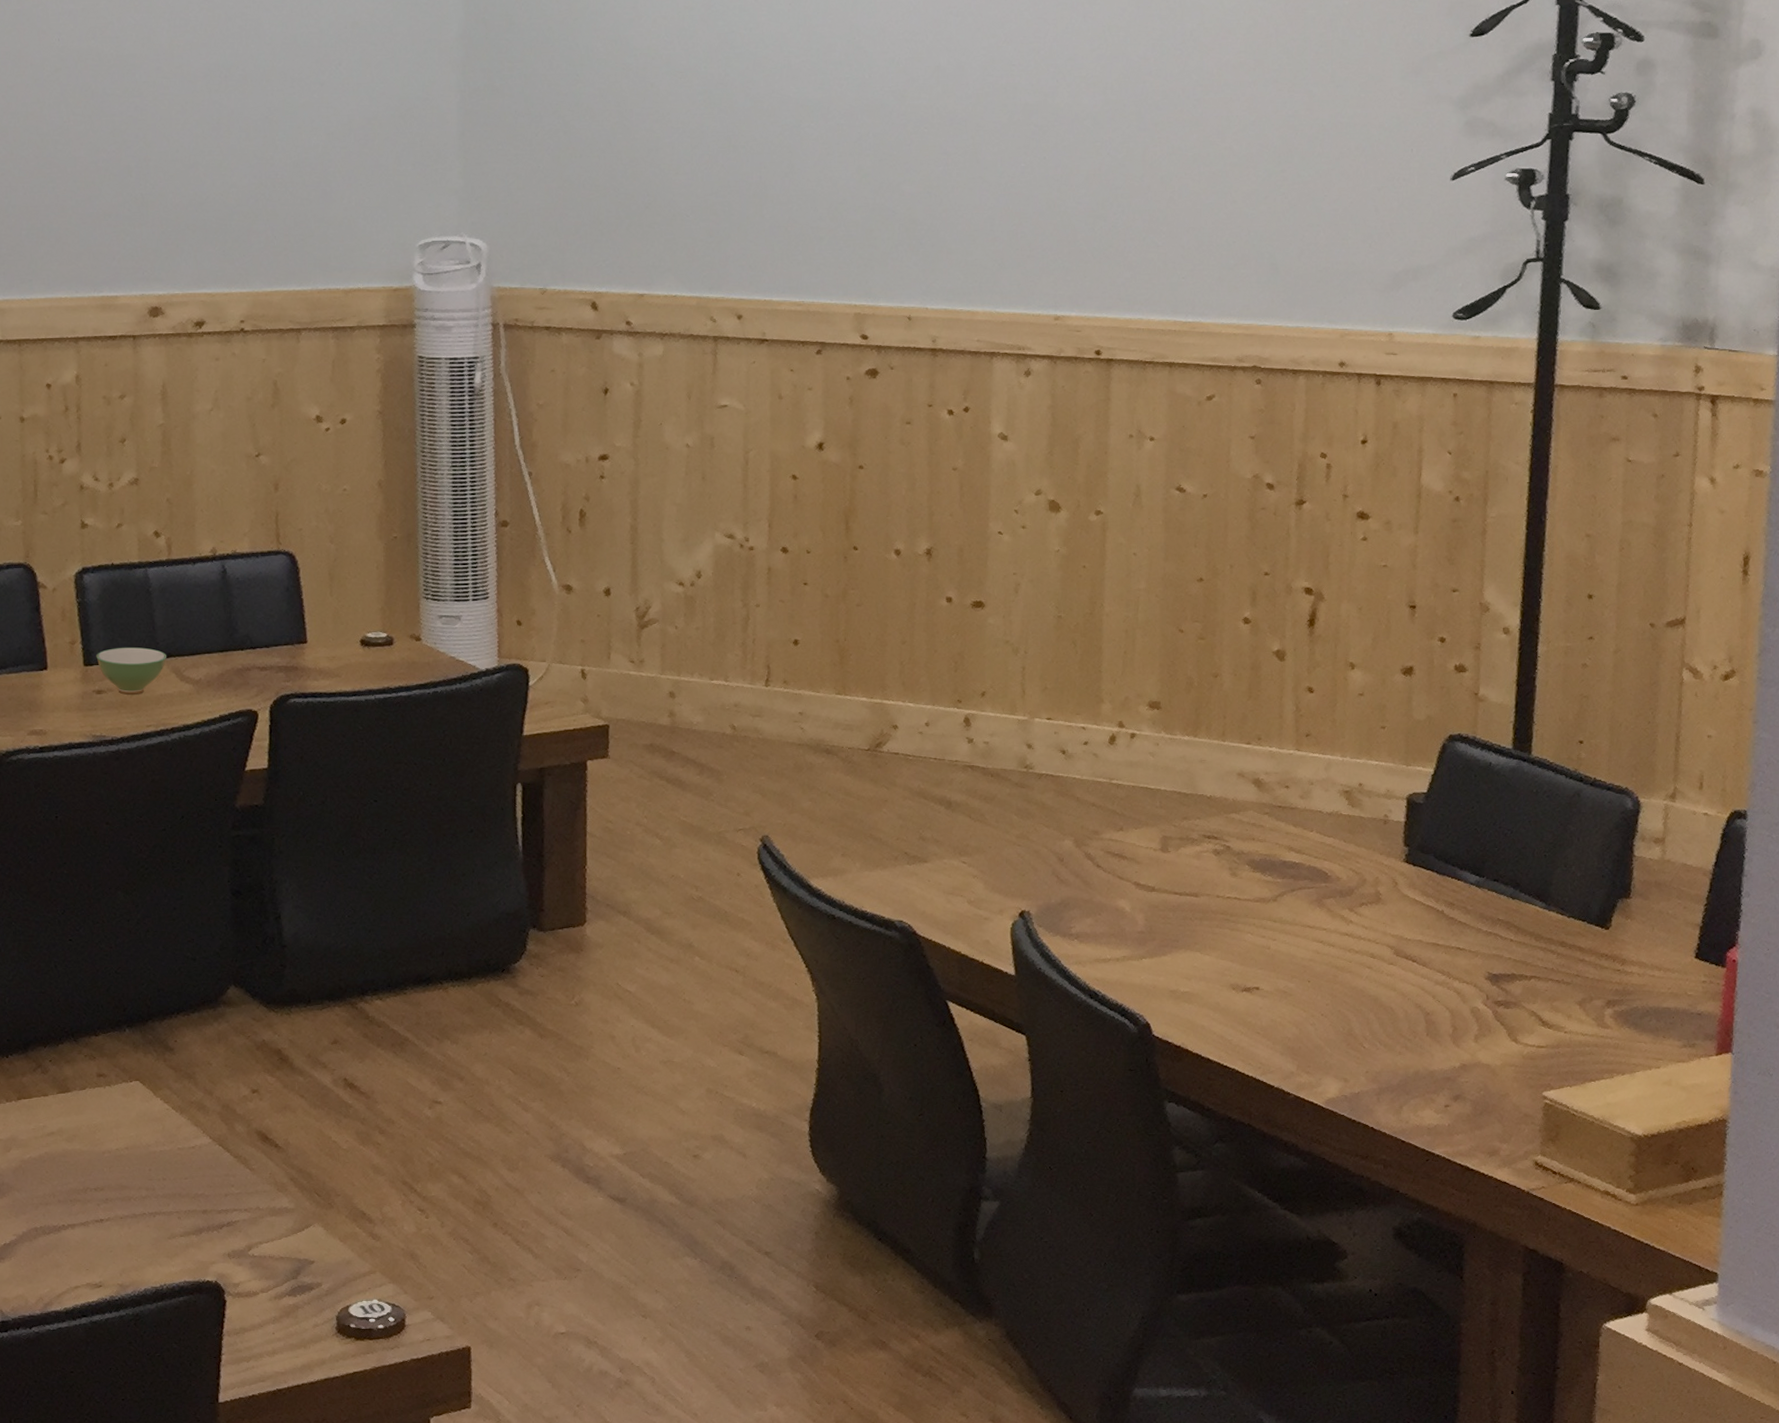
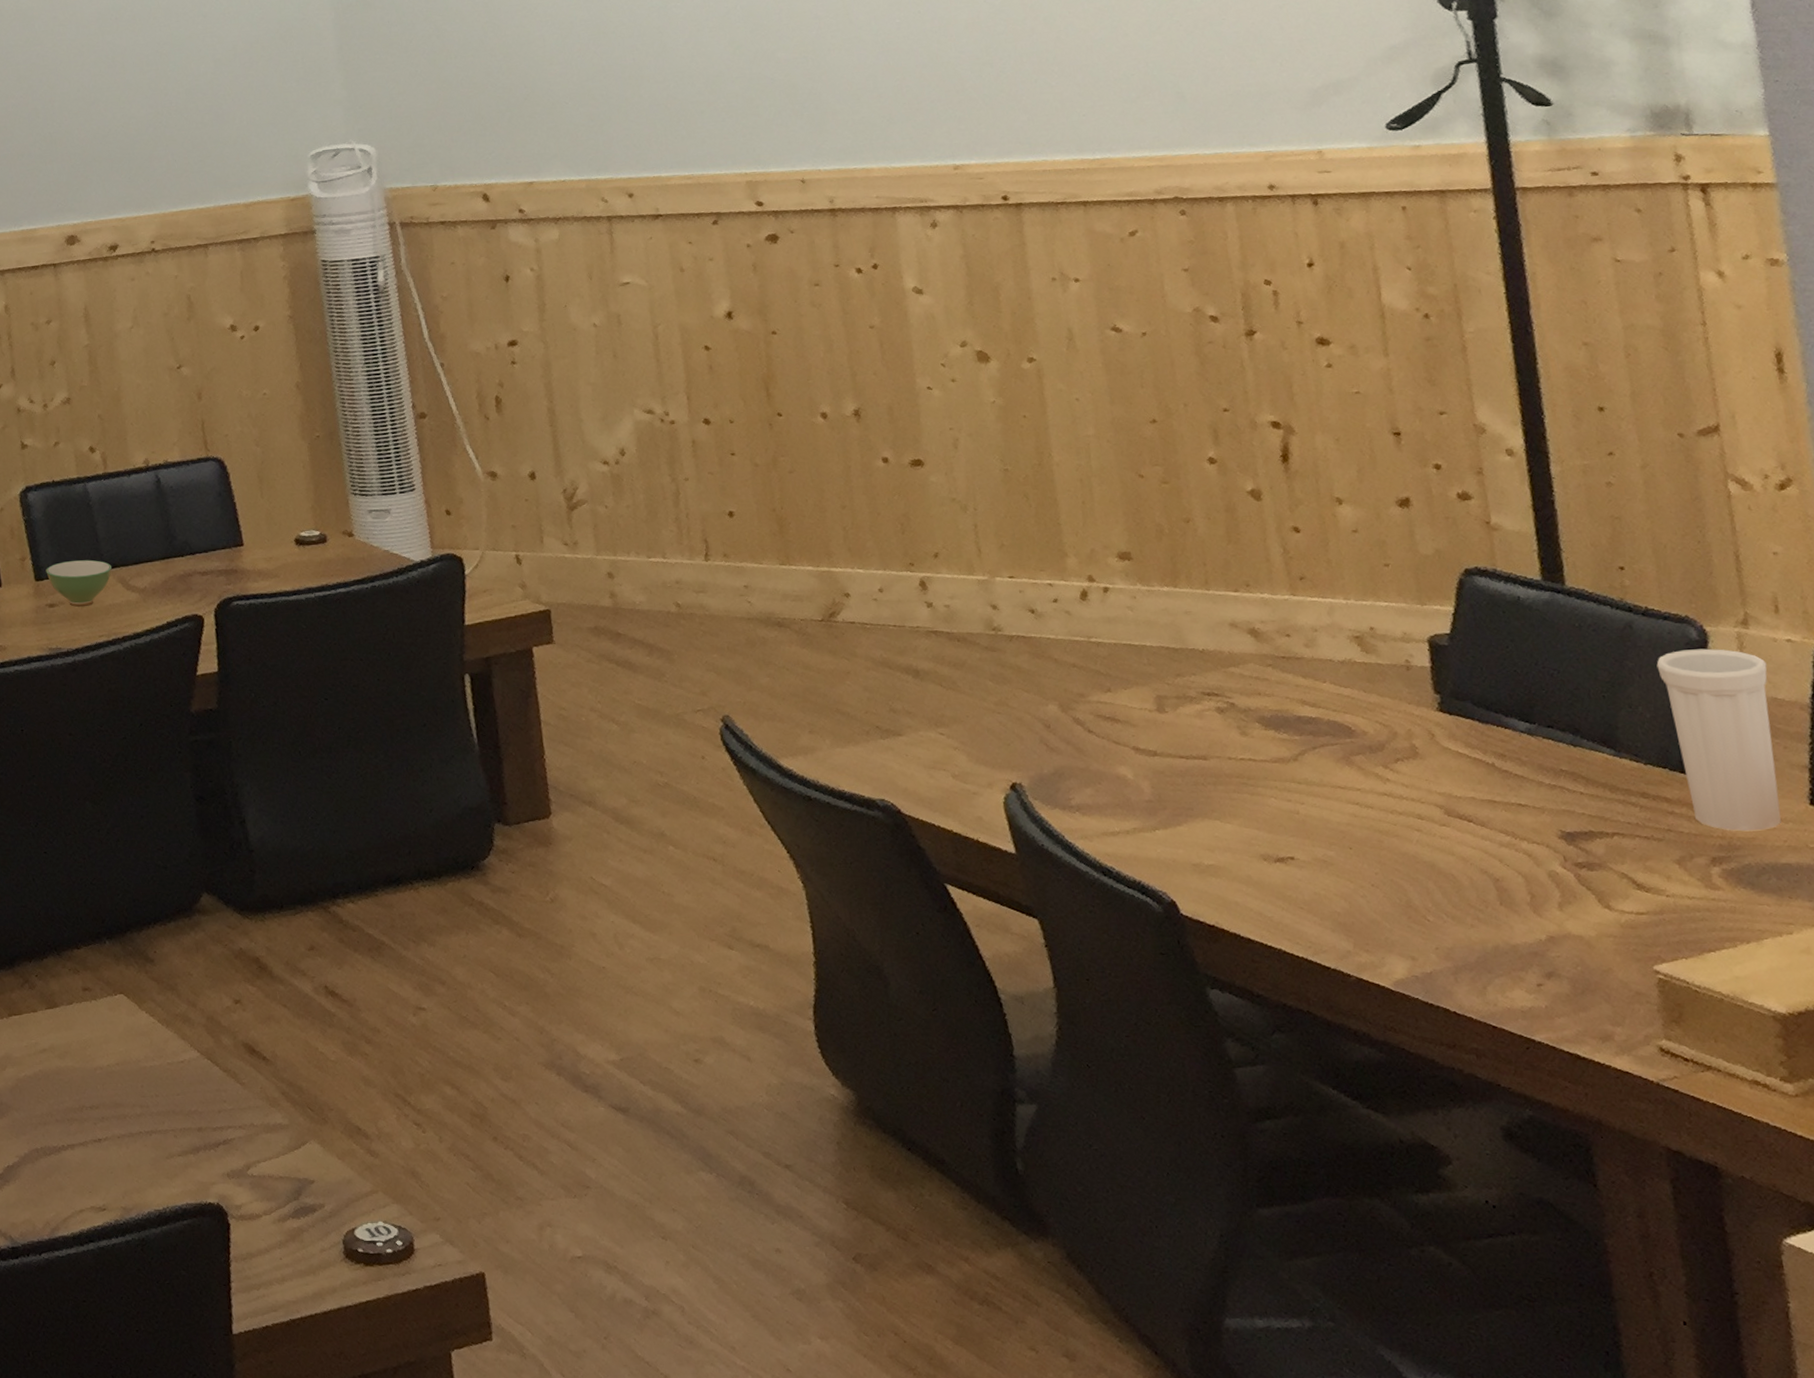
cup: none [1594,817,1684,979] -> present [1656,648,1782,832]

